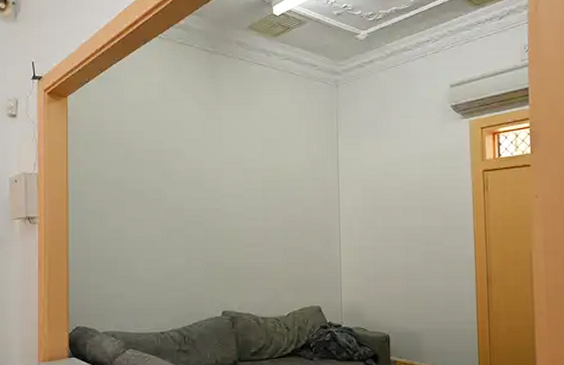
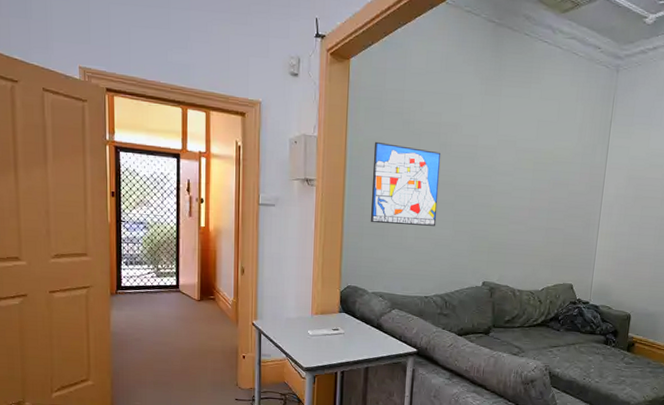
wall art: none [96,174,167,257] -> present [370,141,441,226]

